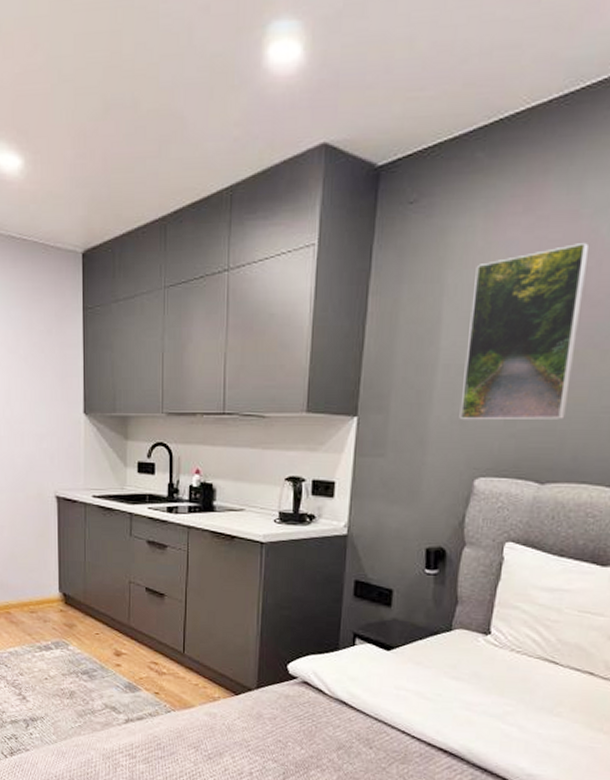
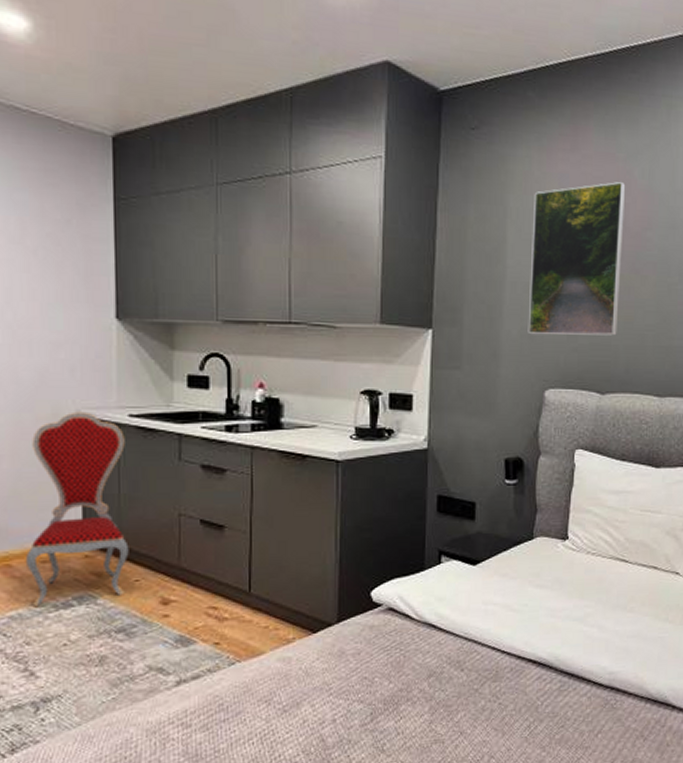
dining chair: none [20,492,92,647] -> present [26,411,129,608]

